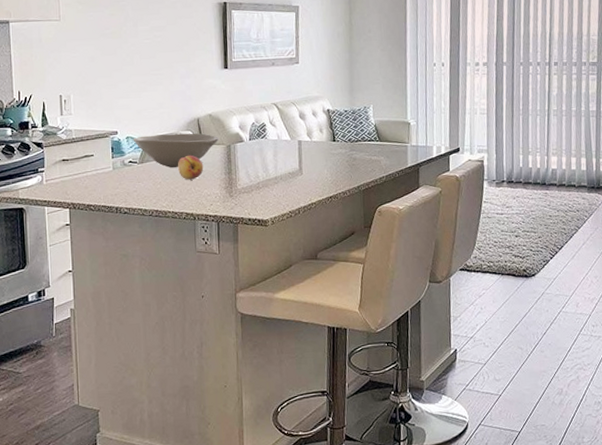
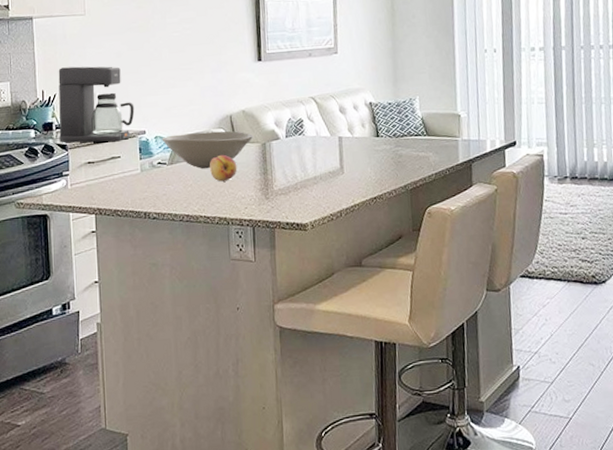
coffee maker: none [34,69,107,143] -> present [58,66,135,143]

